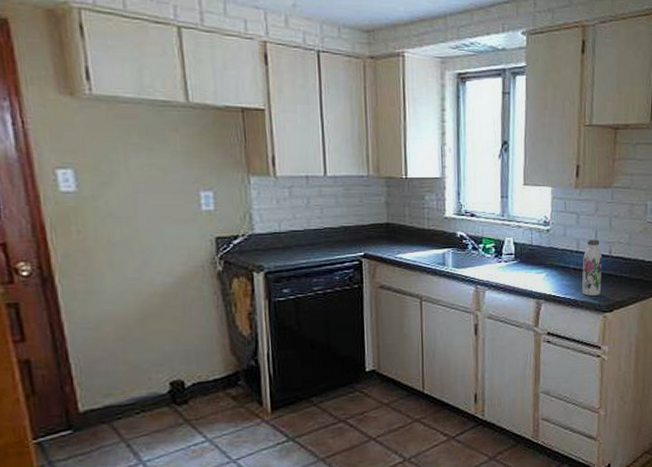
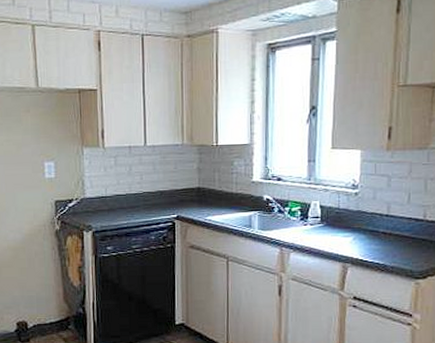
water bottle: present [581,239,603,296] -> none [391,203,416,261]

